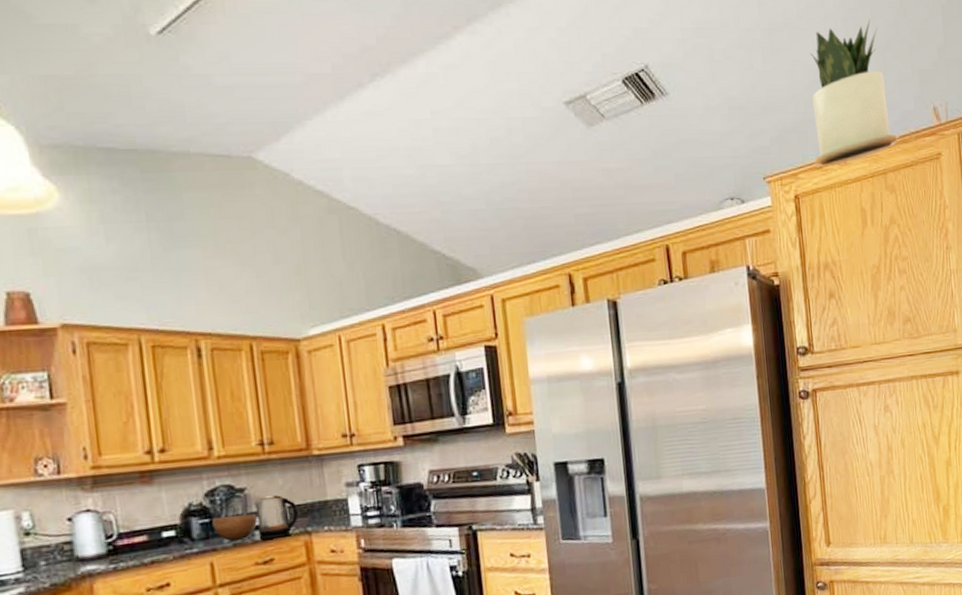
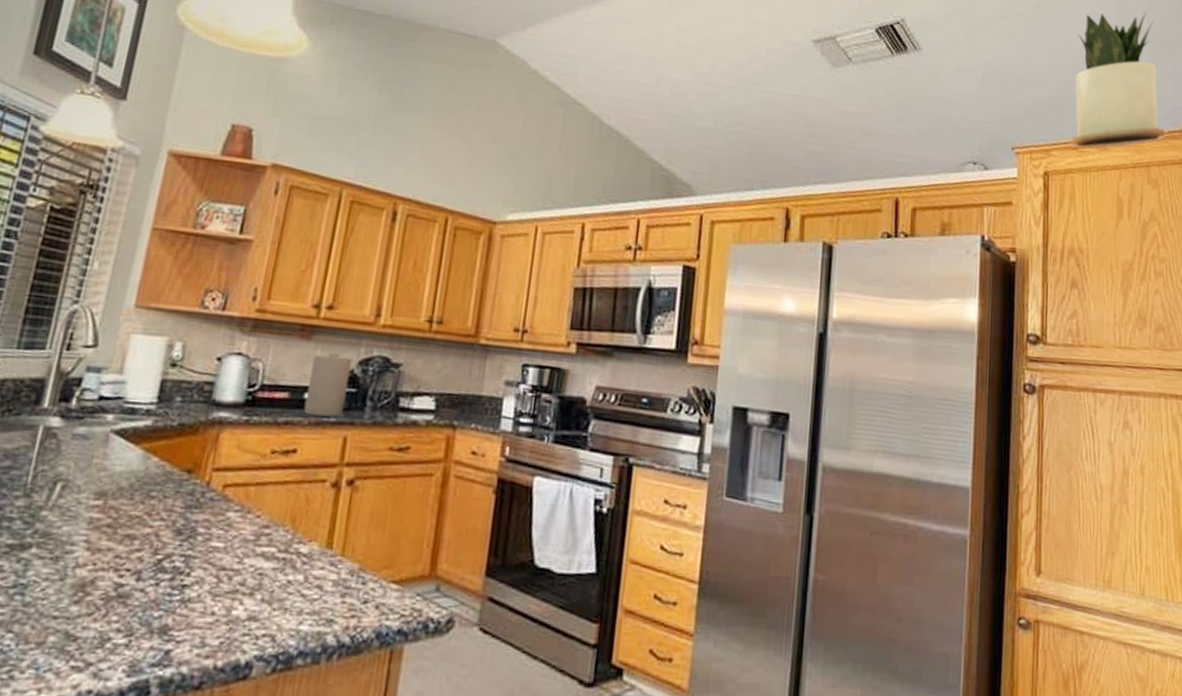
paper towel holder: none [160,490,204,551] -> present [303,352,352,417]
bowl: present [212,514,257,542] -> none [357,388,405,420]
kettle: present [255,495,299,540] -> none [400,377,450,427]

